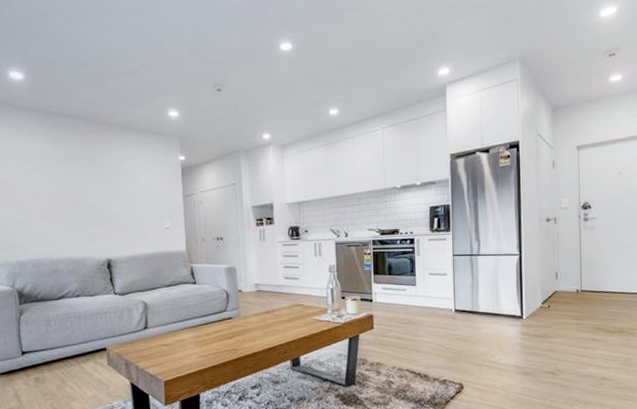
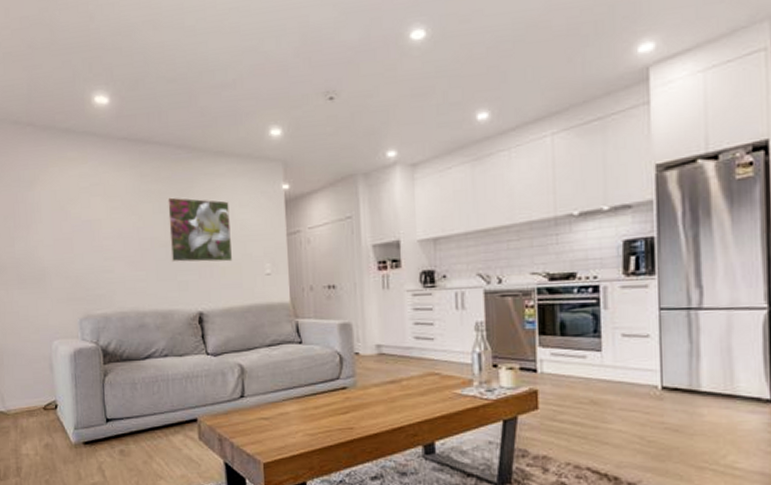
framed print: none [78,162,138,218] -> present [166,197,233,263]

